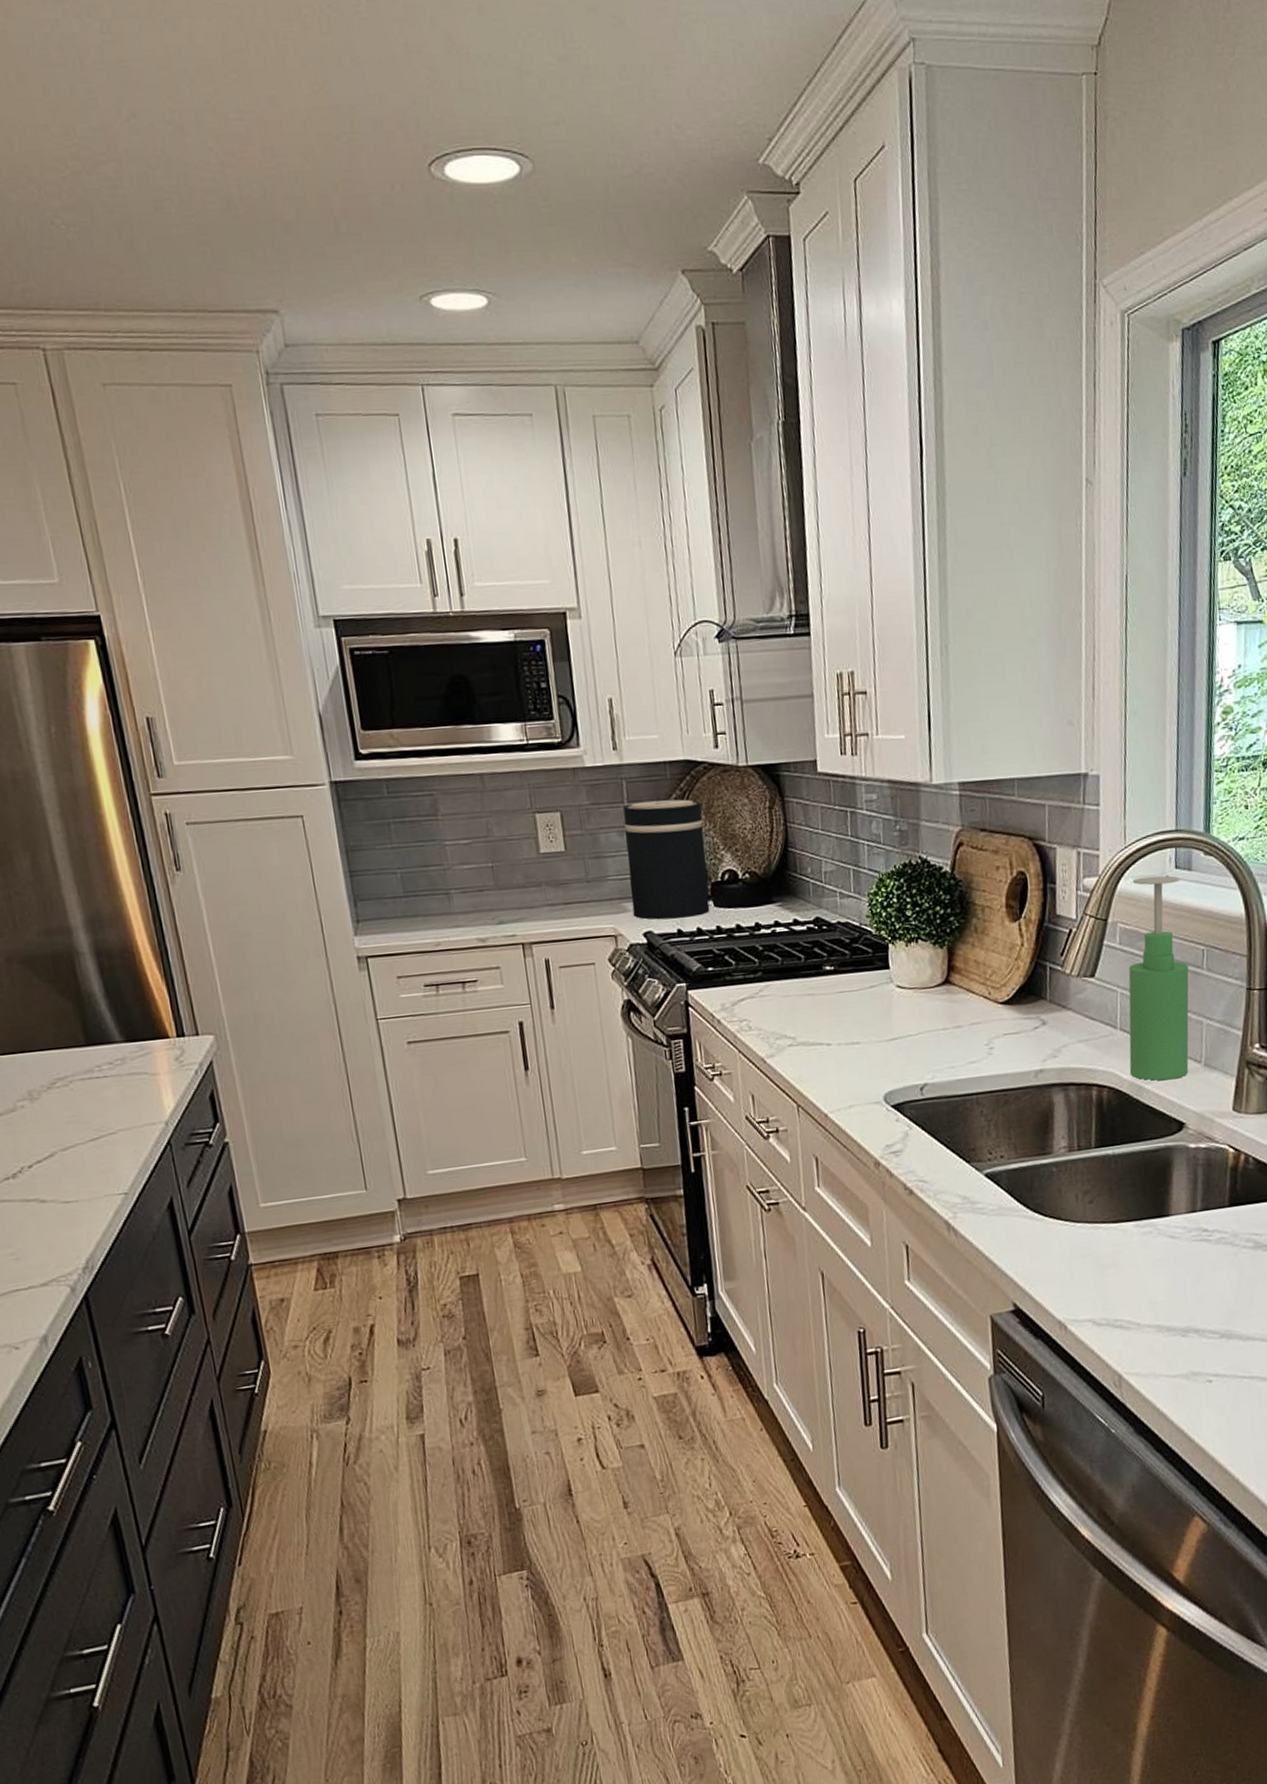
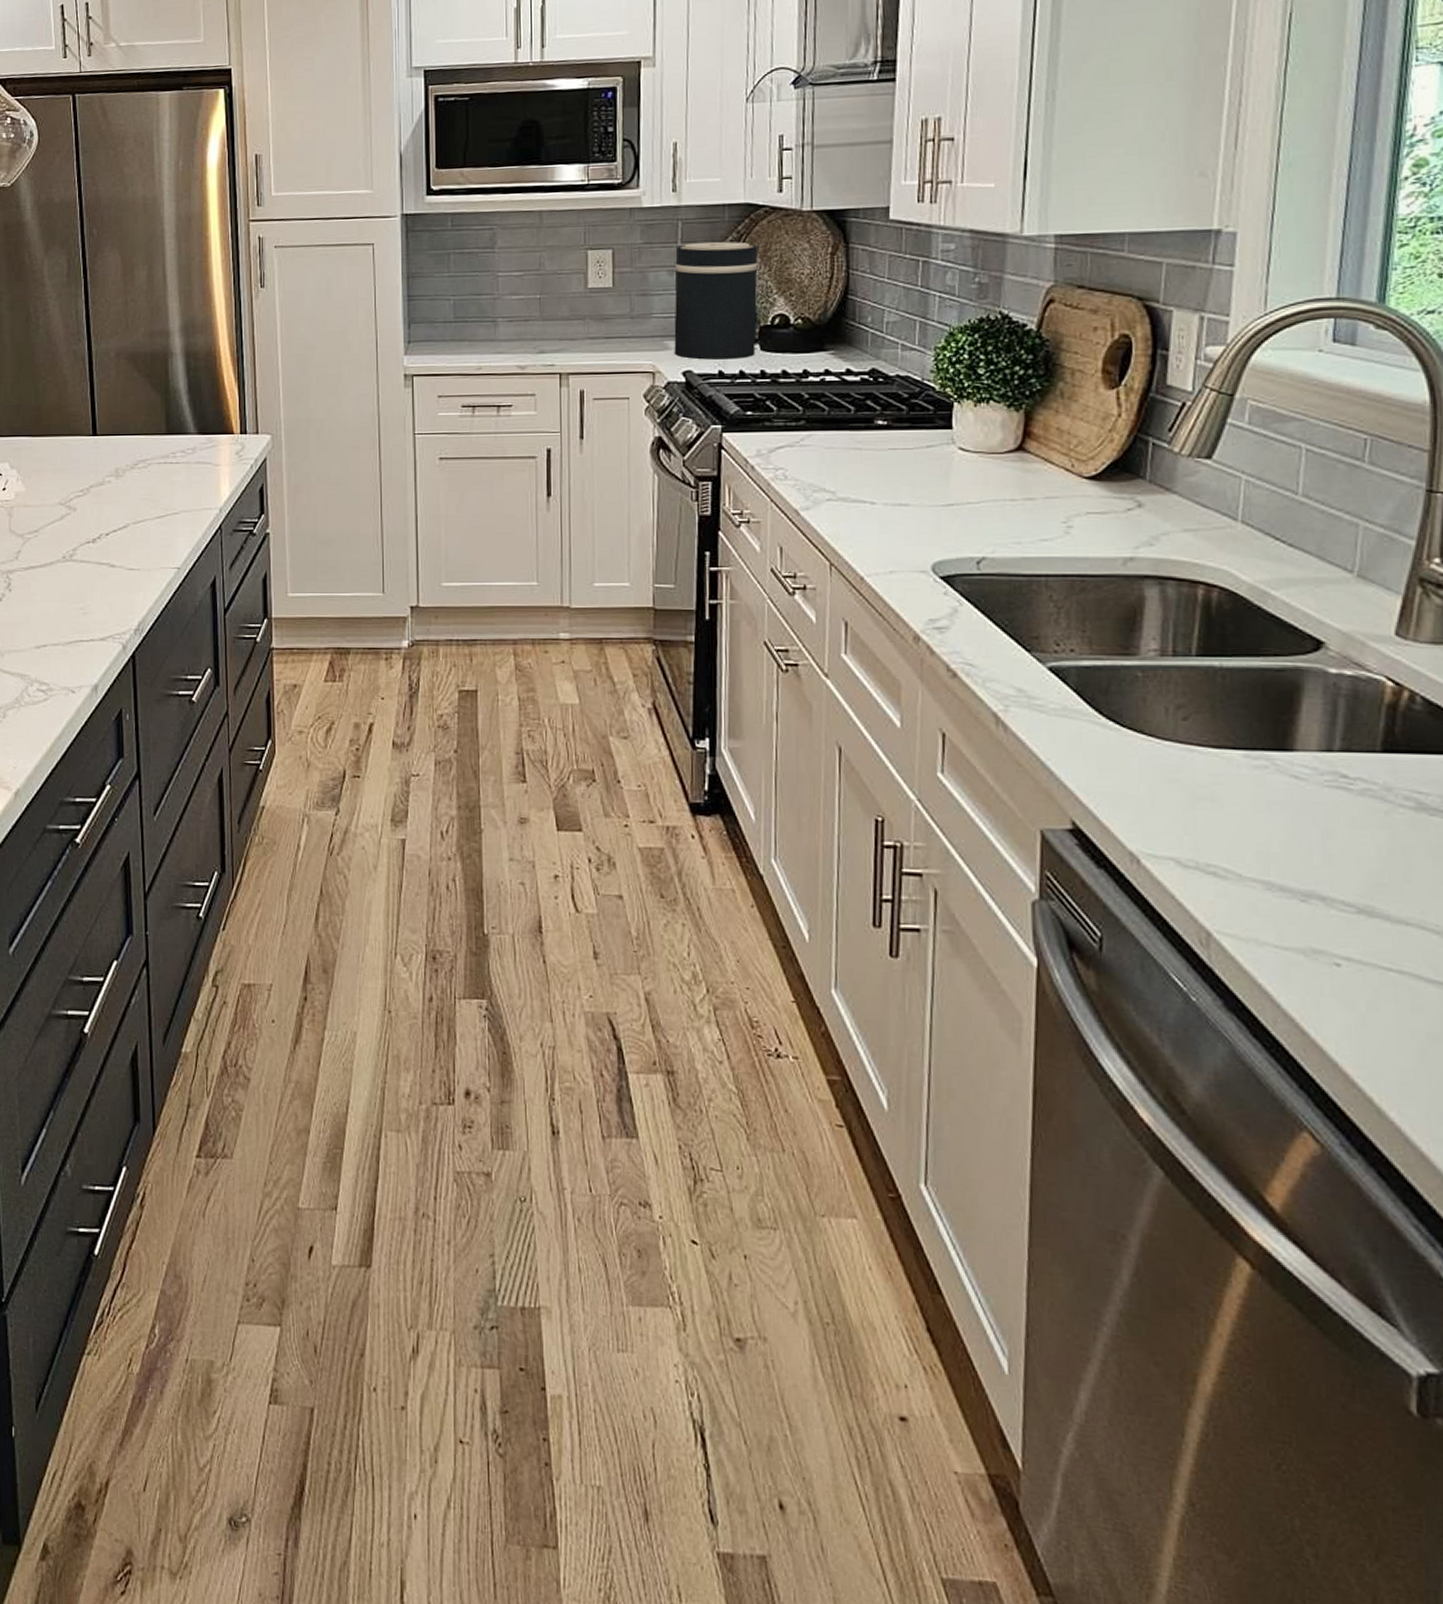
soap dispenser: present [1128,875,1189,1081] -> none [1250,349,1344,588]

